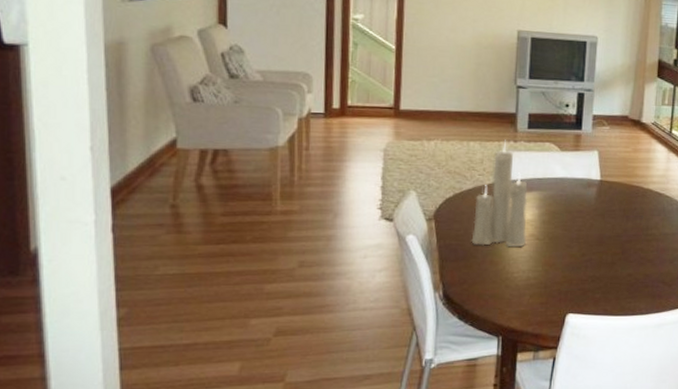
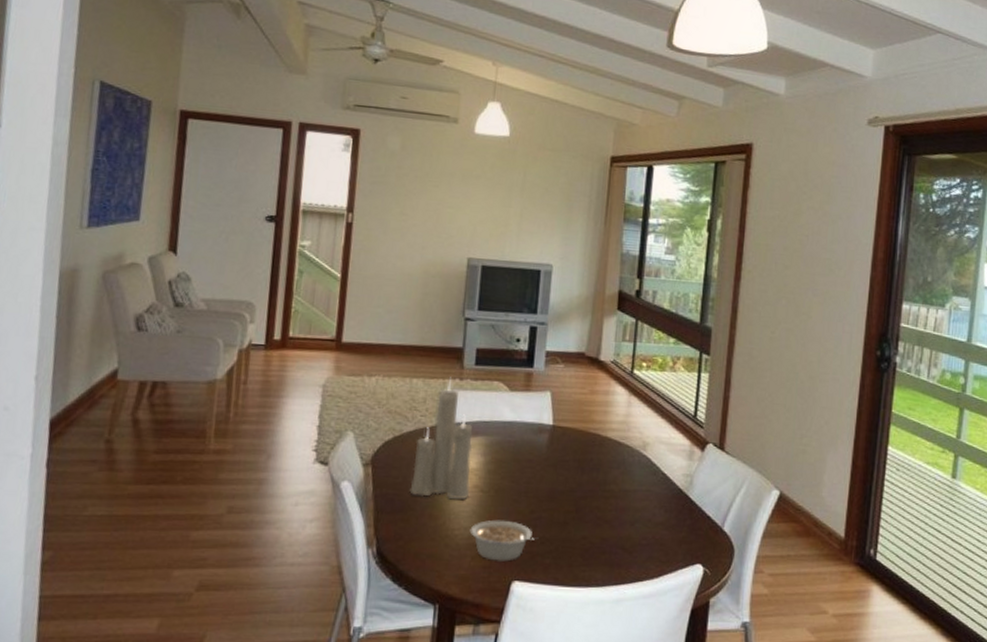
legume: none [527,263,590,298] -> present [469,520,539,562]

